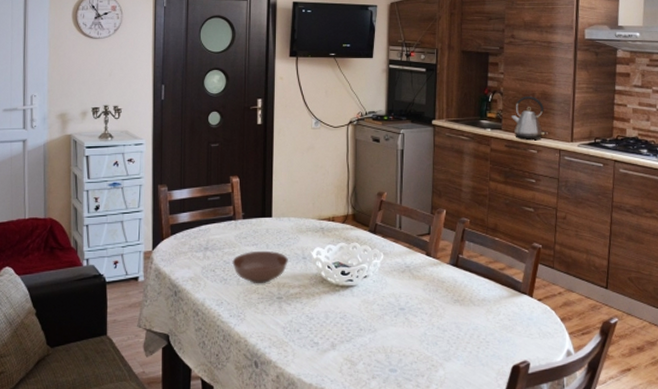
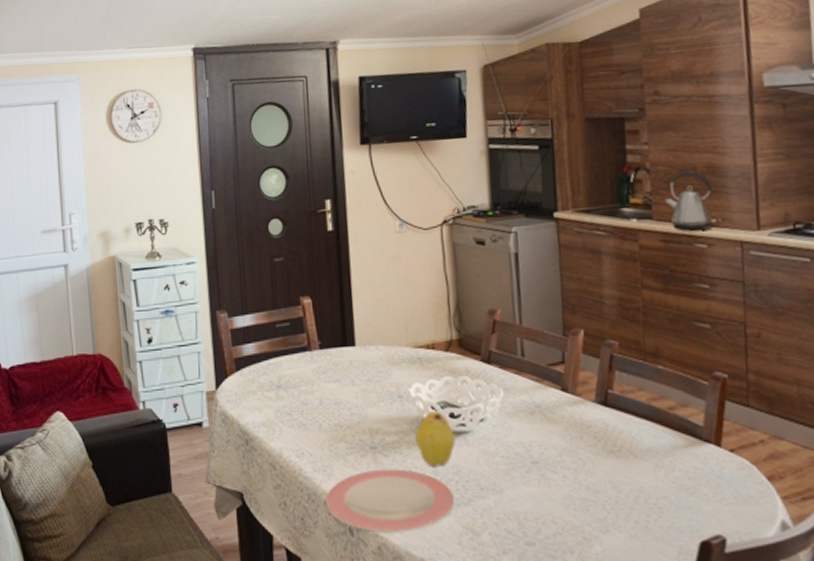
bowl: present [232,250,288,283] -> none [311,388,380,429]
plate: none [238,314,340,364] -> present [326,469,455,532]
fruit: none [313,270,344,313] -> present [414,411,456,467]

